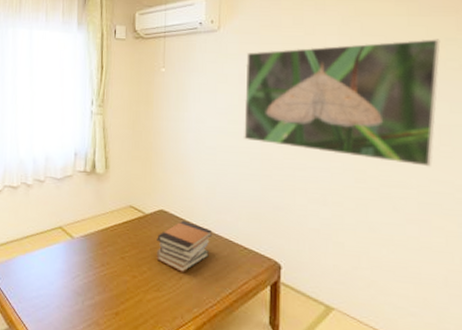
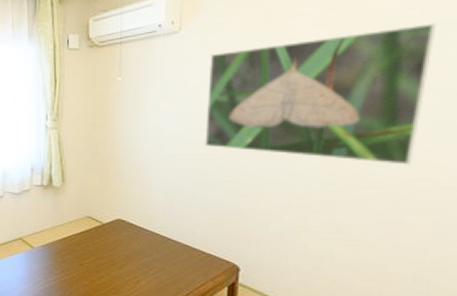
book stack: present [156,221,213,272] -> none [114,229,171,276]

